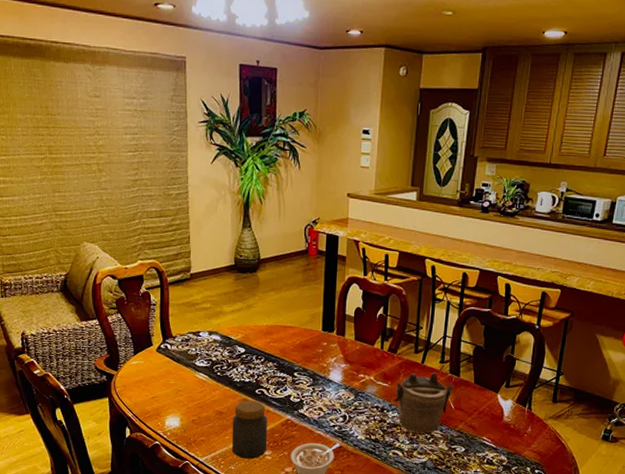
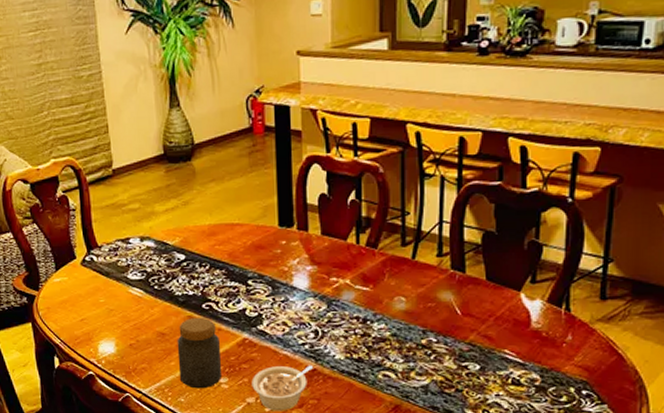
teapot: present [393,372,455,433] -> none [378,269,459,348]

